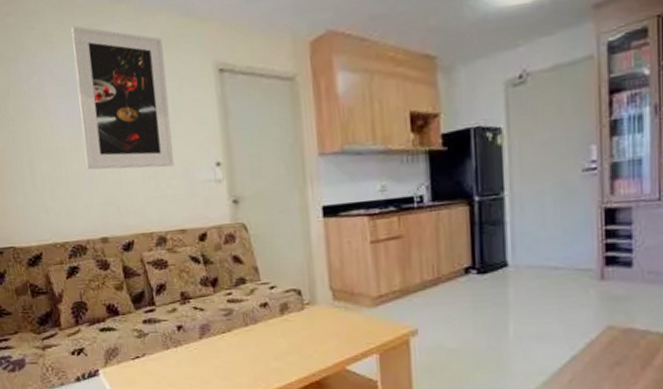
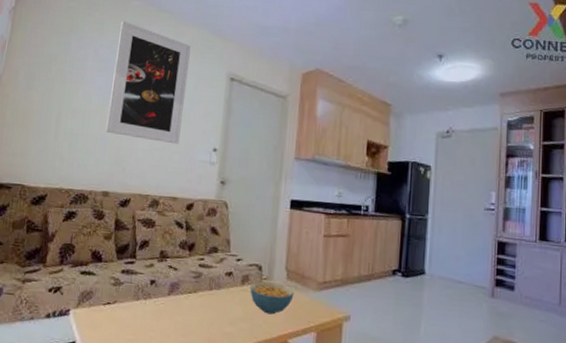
cereal bowl: none [291,306,345,342] -> present [250,281,294,315]

